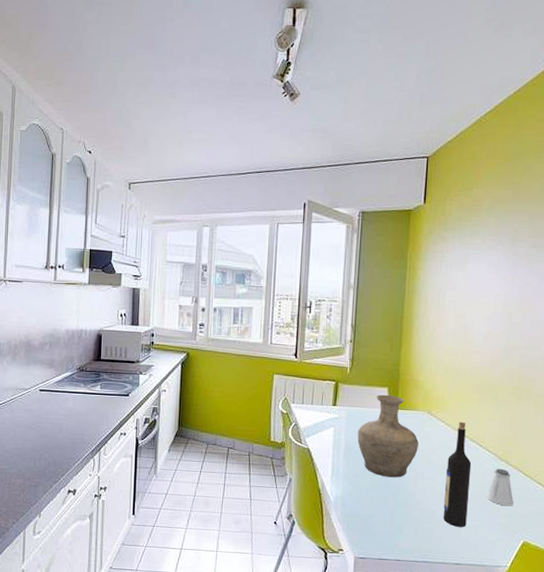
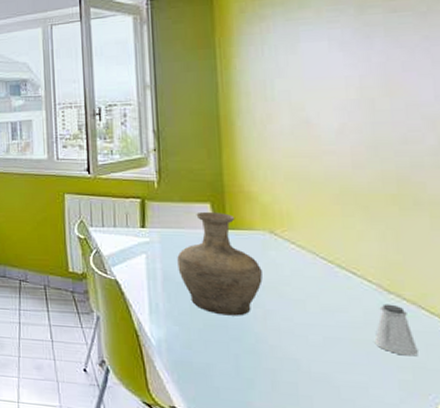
wine bottle: present [443,421,472,527] -> none [306,242,349,384]

